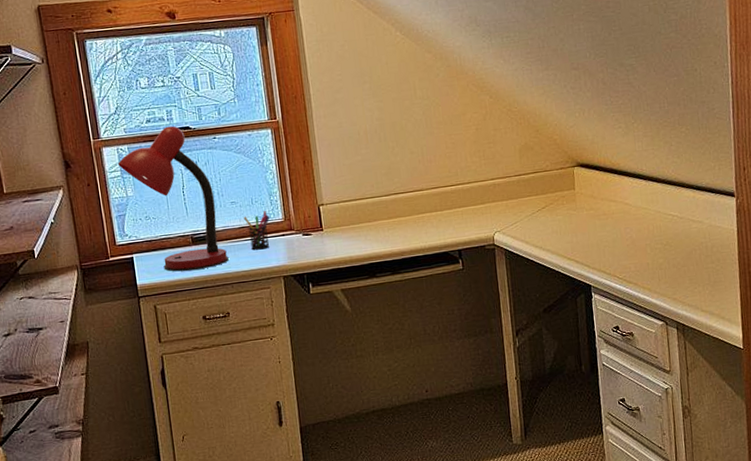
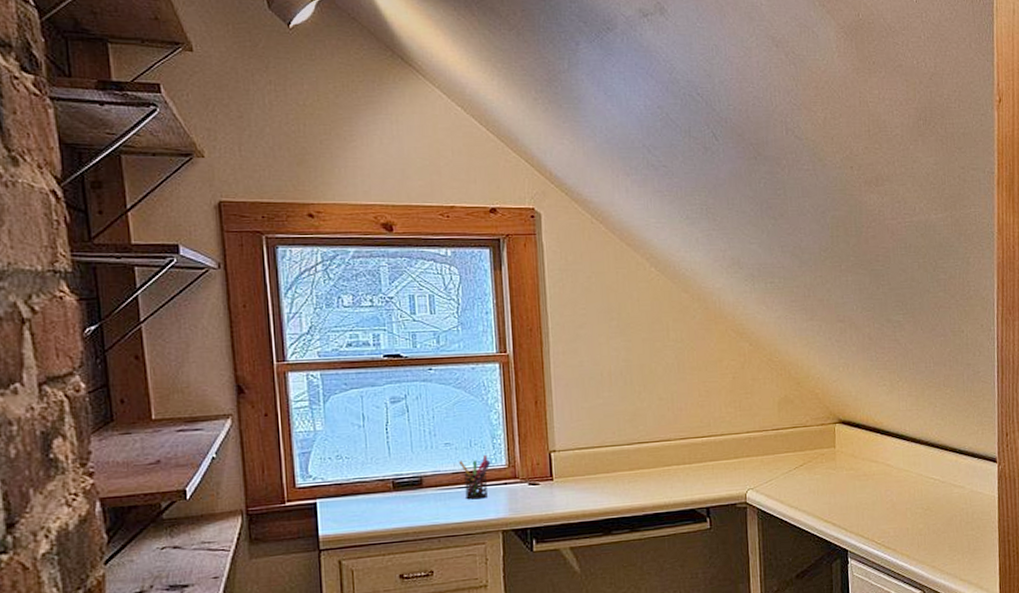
desk lamp: present [117,125,229,272] -> none [305,352,437,522]

